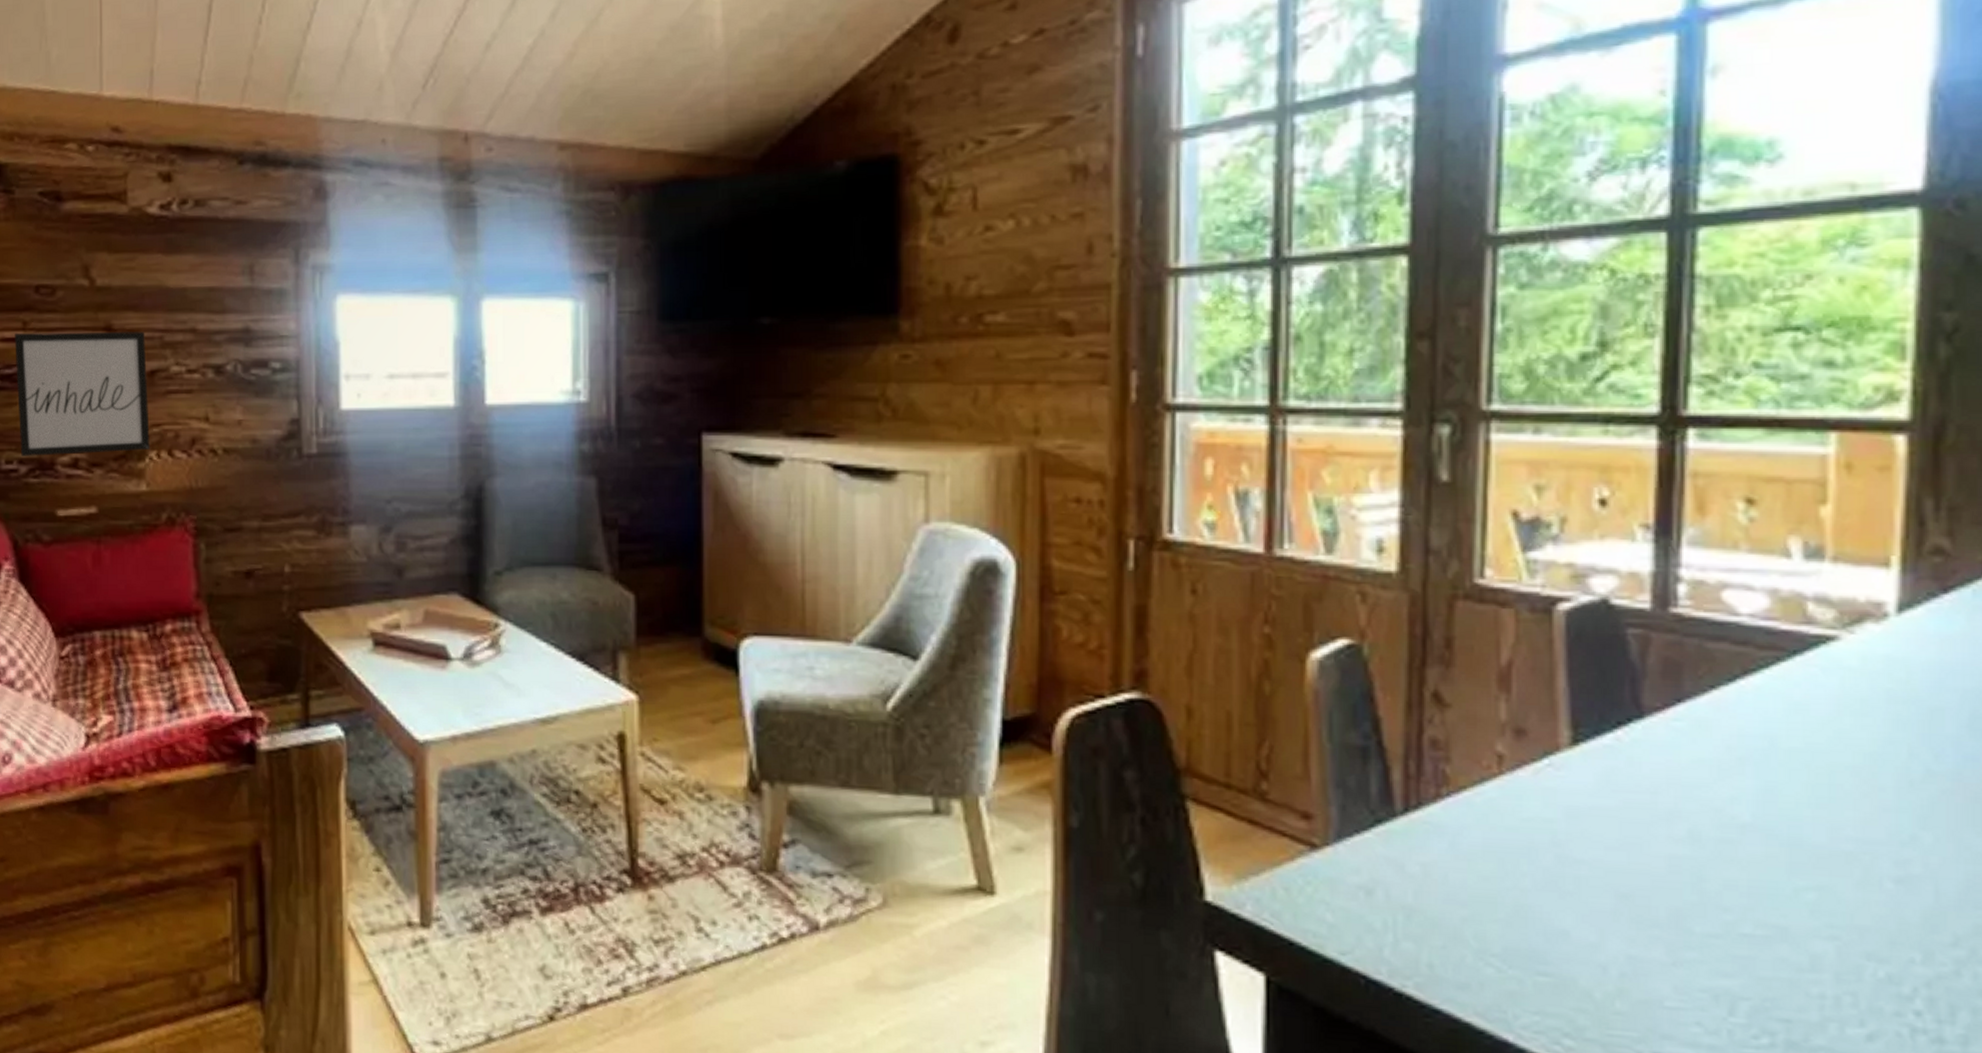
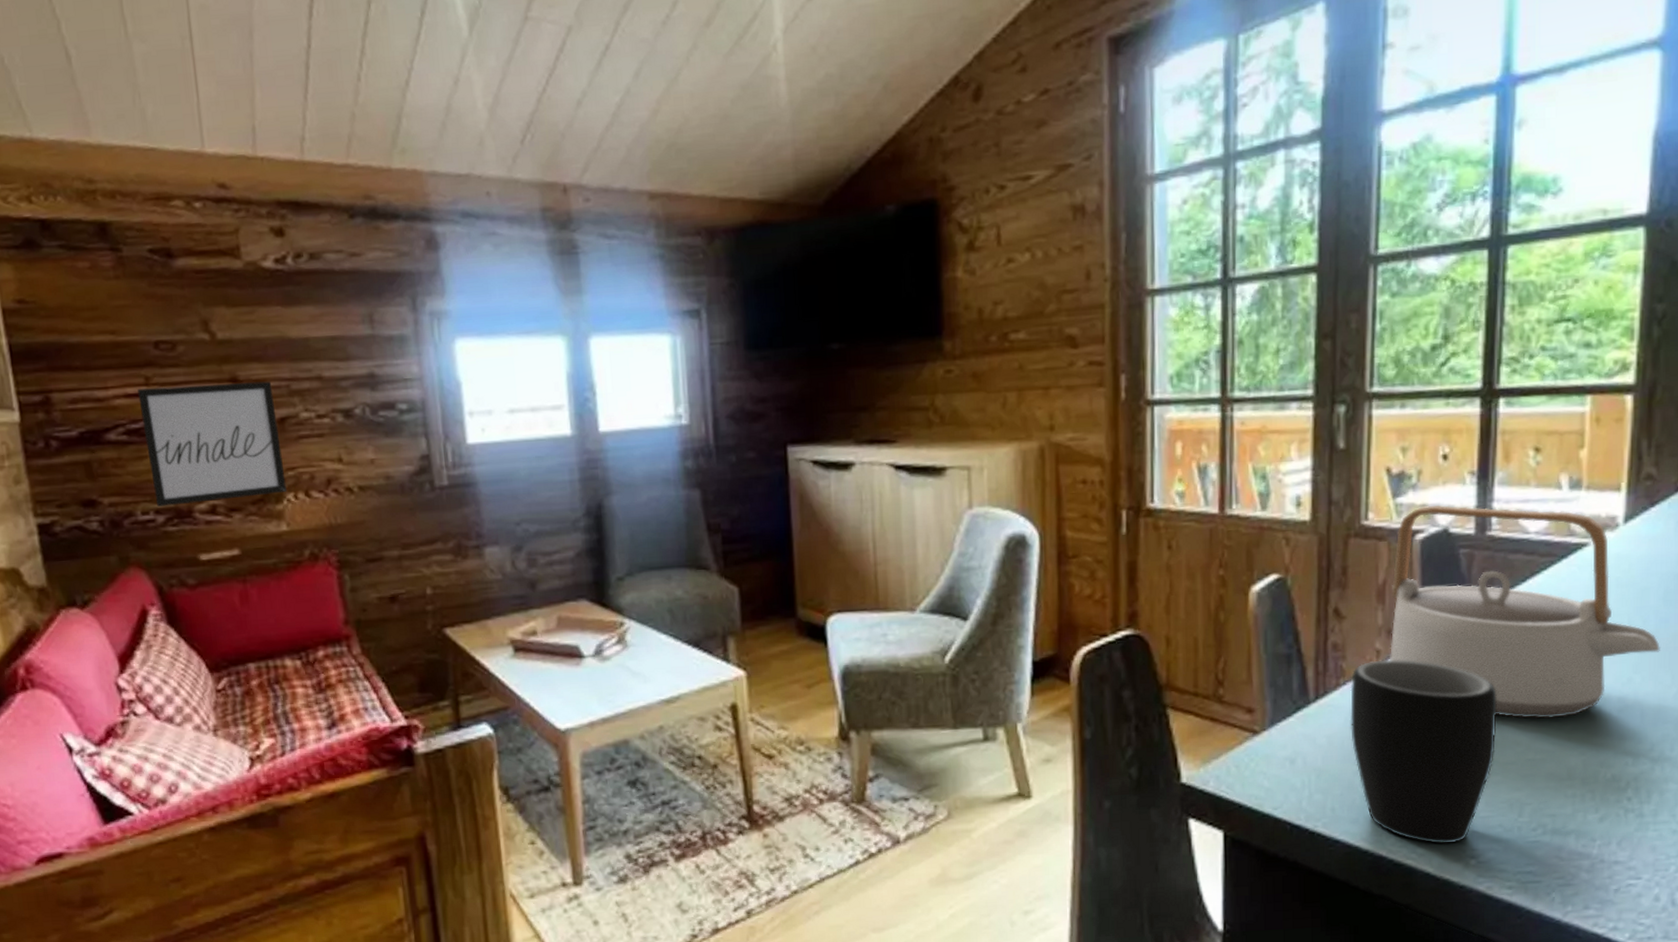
mug: none [1457,768,1691,1039] -> present [1350,660,1497,844]
teapot: none [1518,565,1965,880] -> present [1390,505,1660,719]

